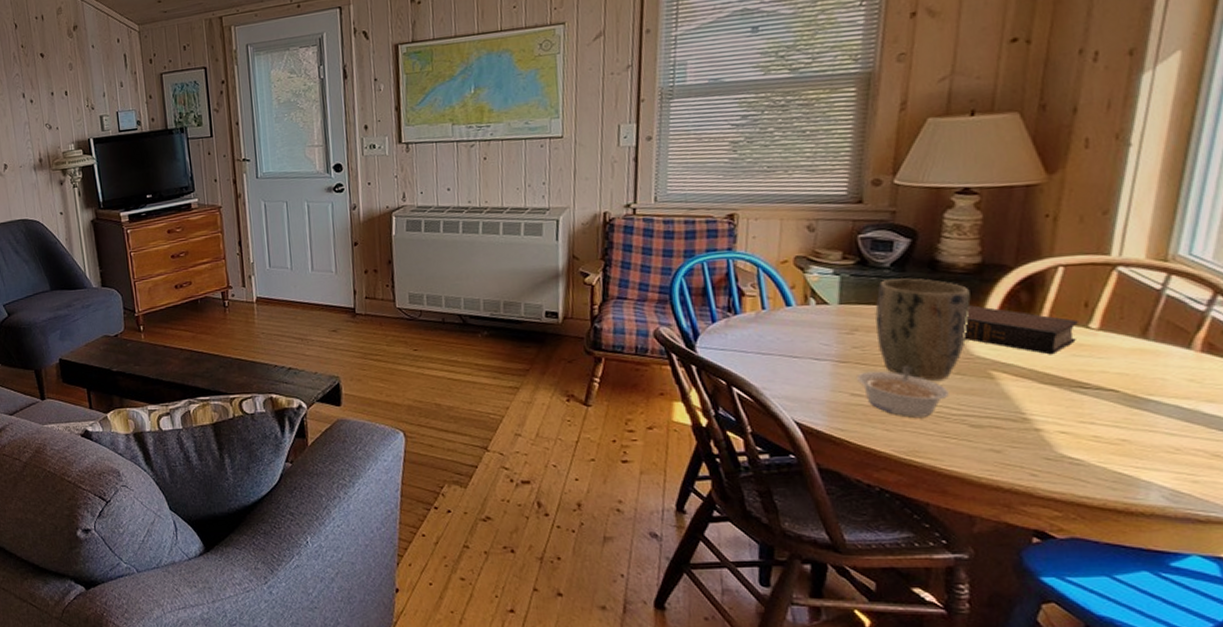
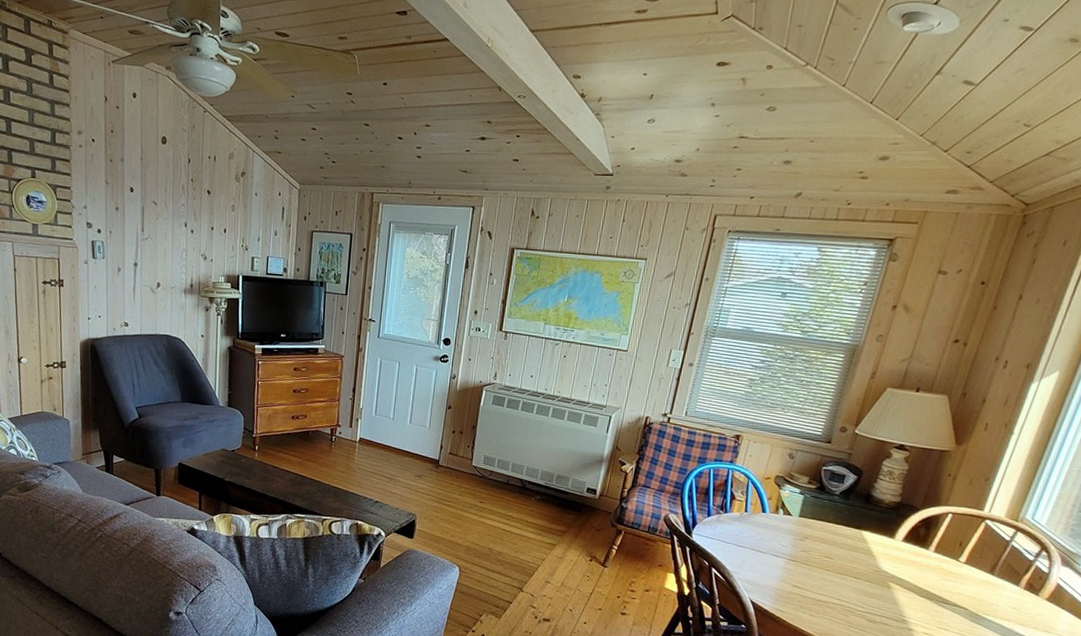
legume: present [857,366,949,418] -> none [800,570,859,610]
plant pot: present [875,278,971,380] -> none [819,504,888,584]
book: present [963,305,1078,355] -> none [877,532,953,577]

